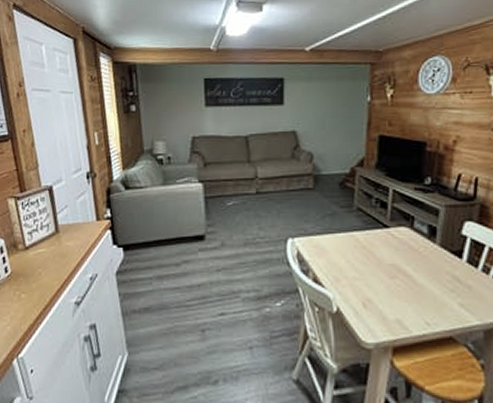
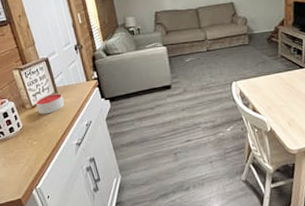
candle: none [30,232,66,259] -> present [35,93,65,115]

